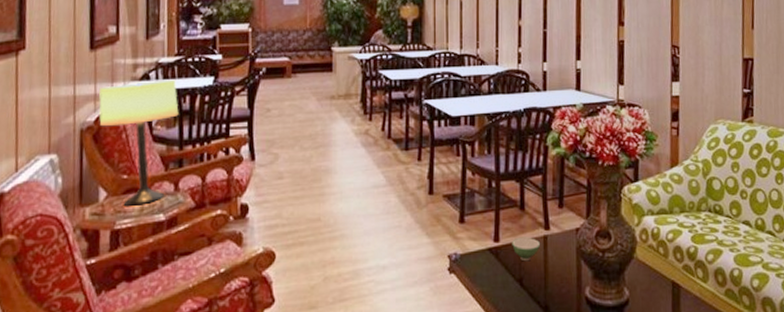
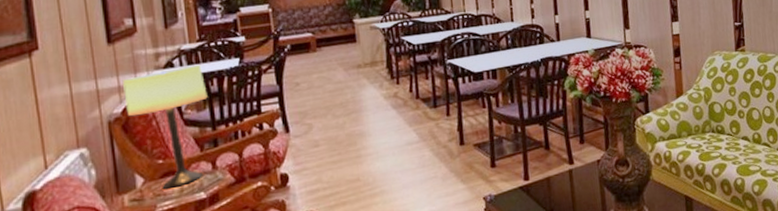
bowl: present [512,237,541,262] -> none [541,172,567,195]

